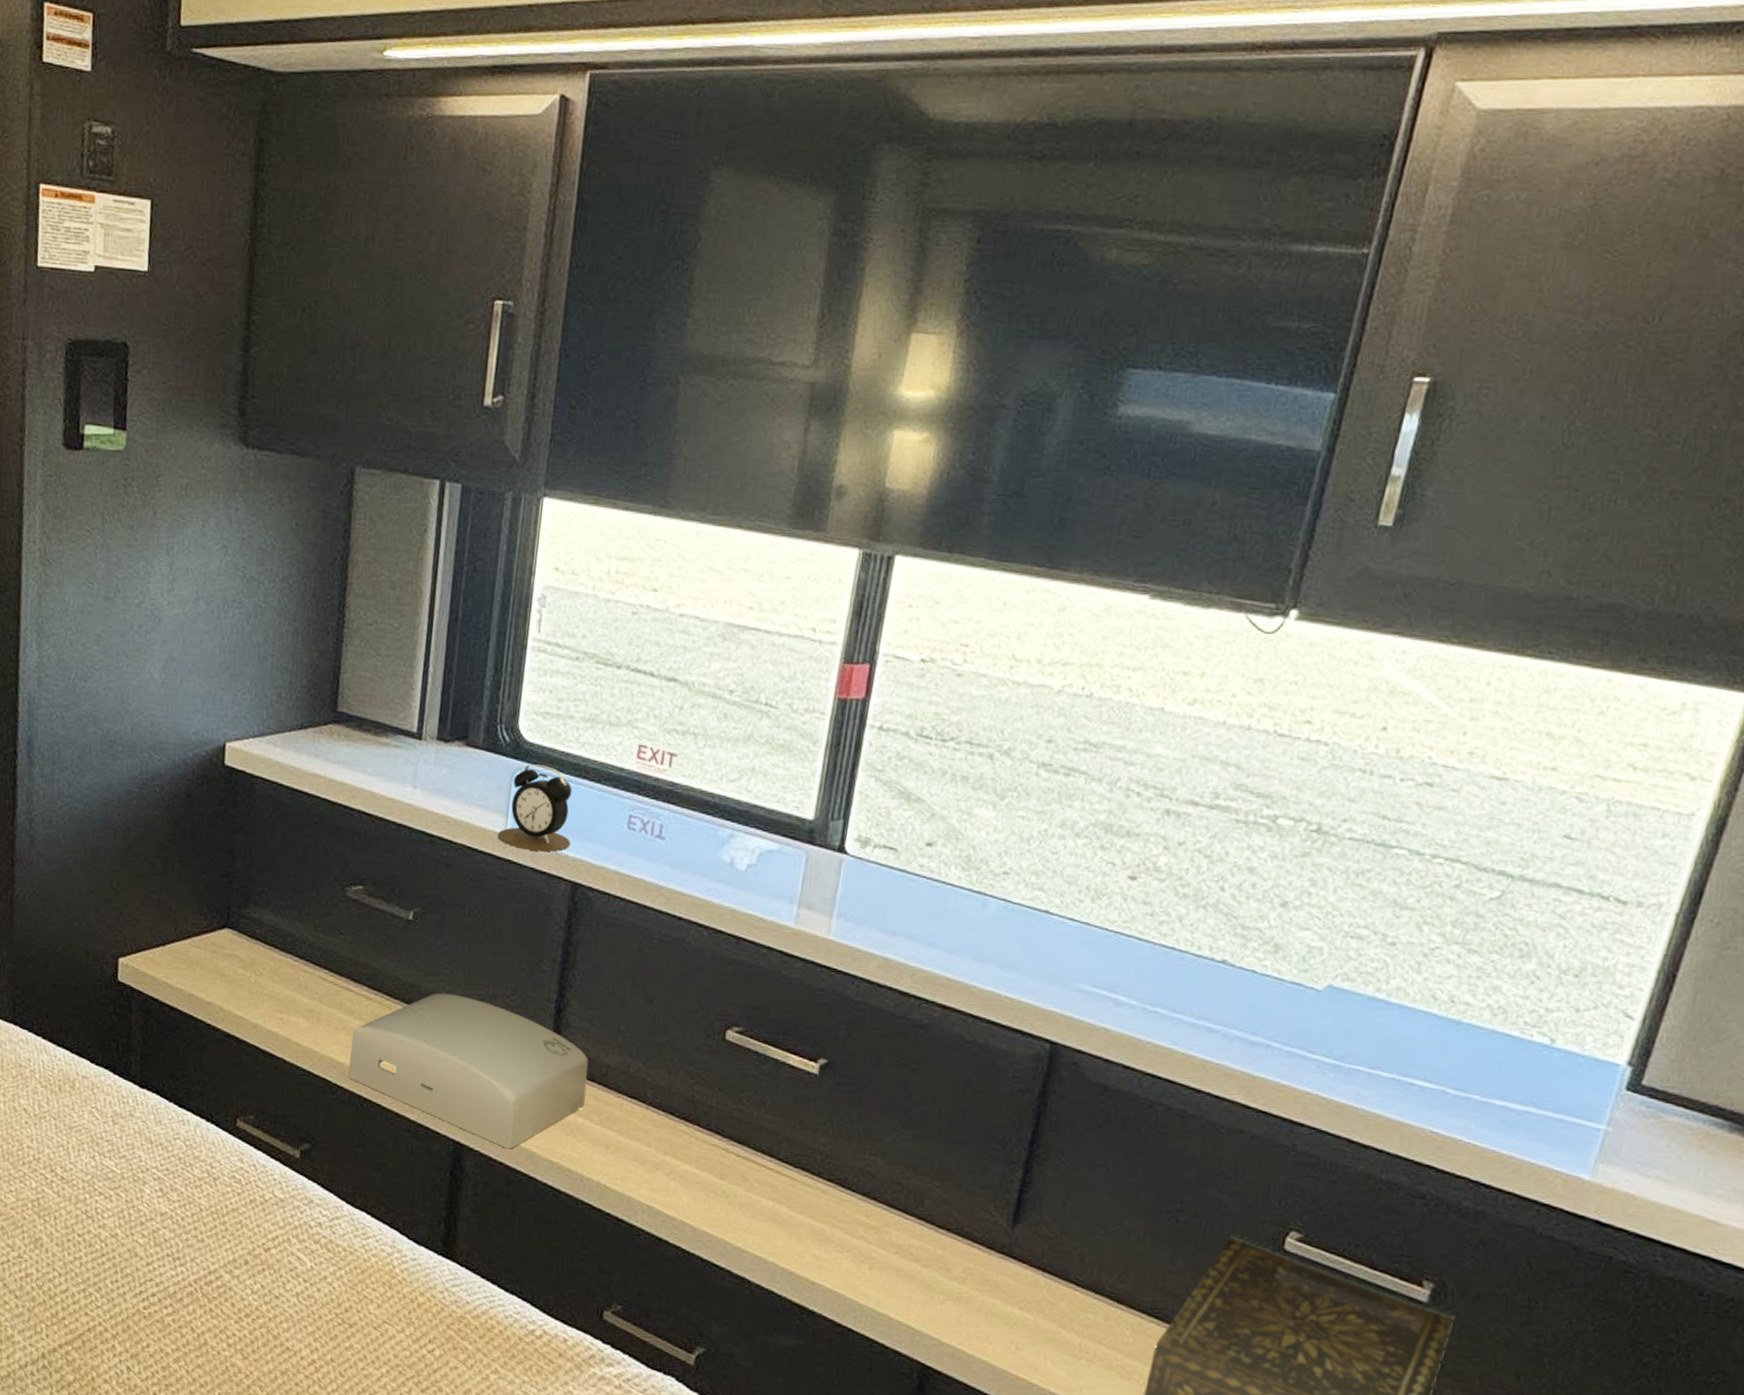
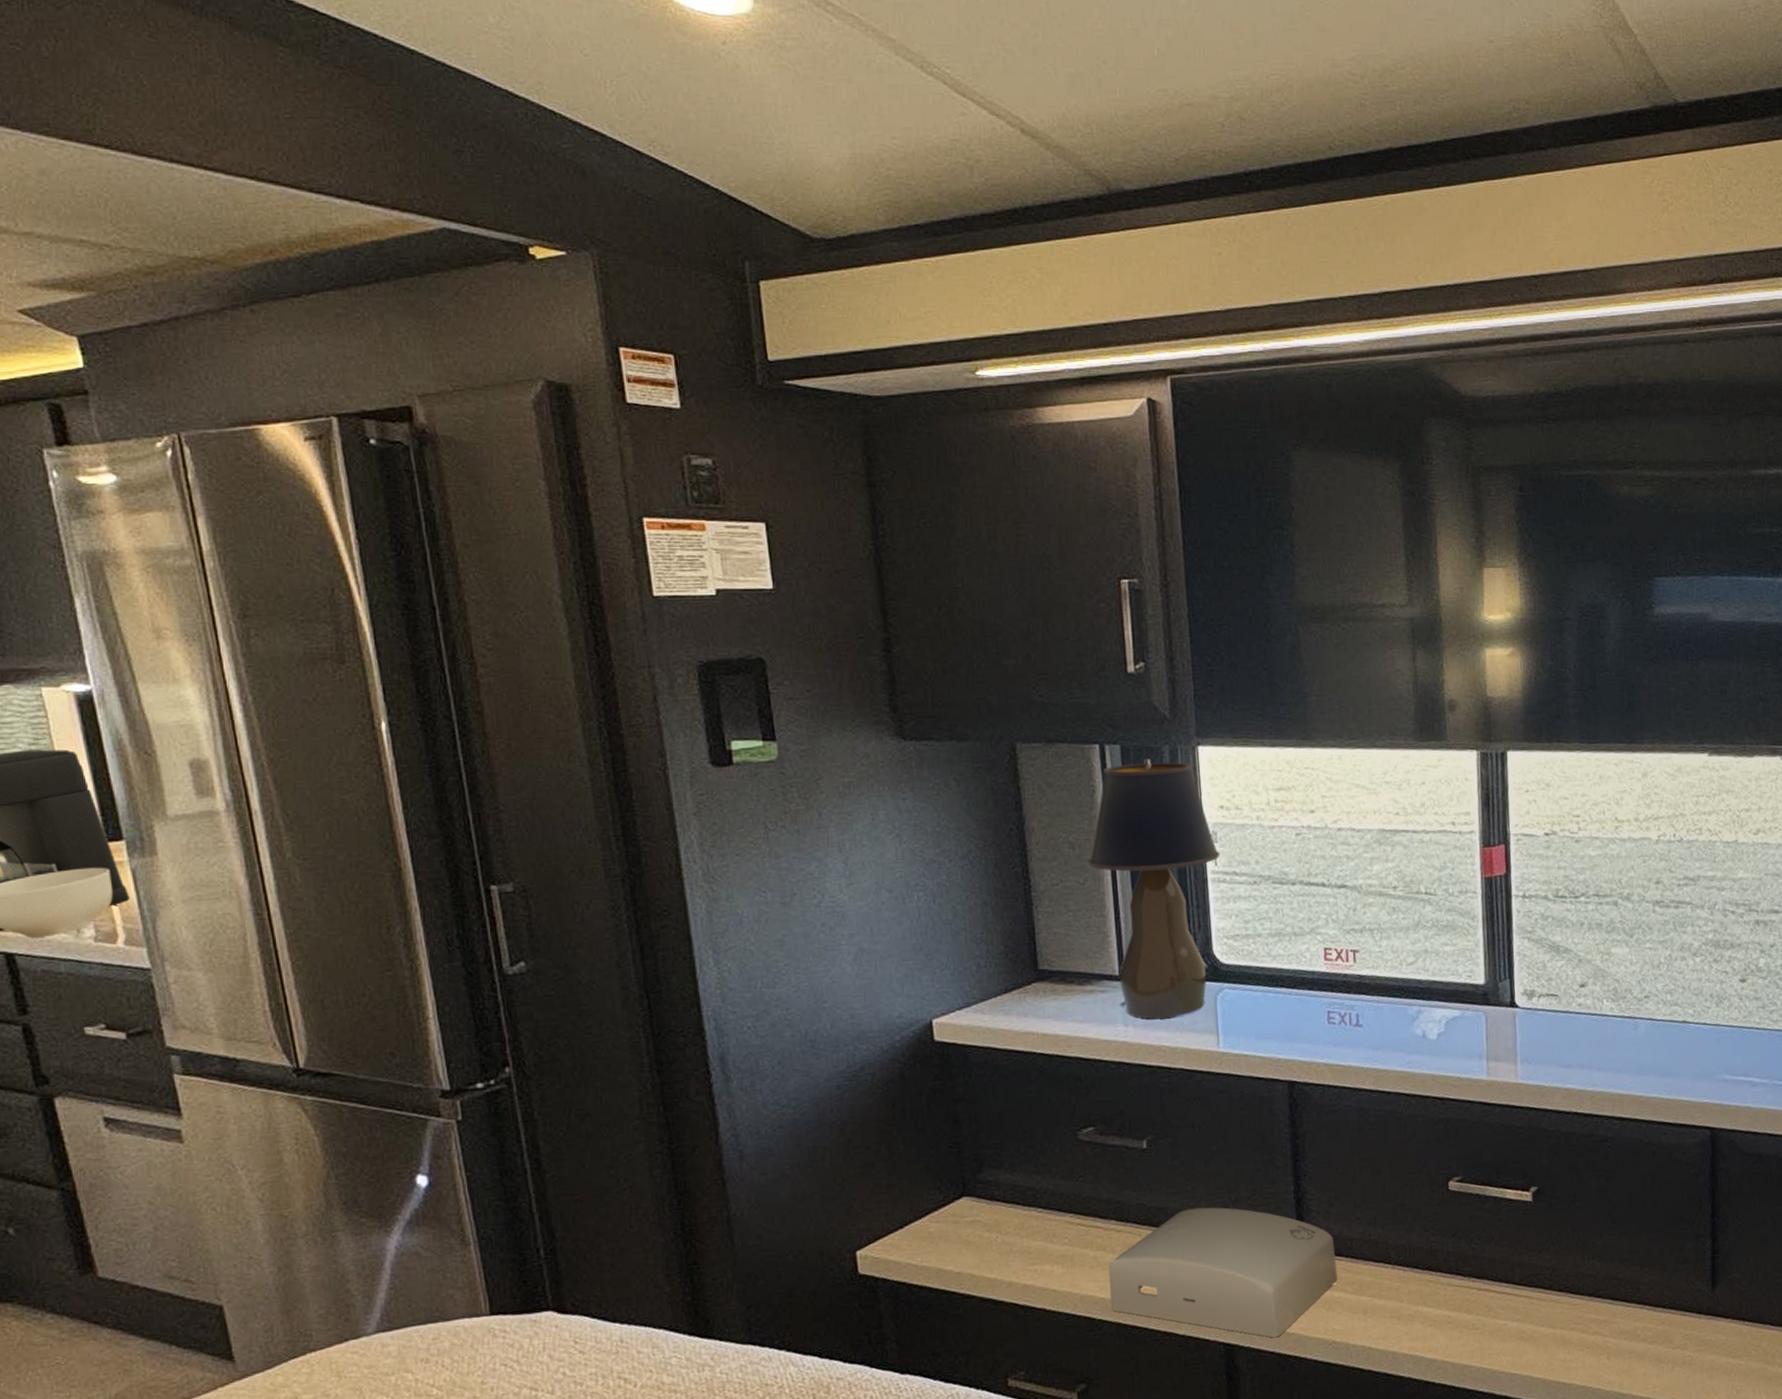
table lamp: none [406,503,546,789] -> present [1088,759,1221,1019]
alarm clock: present [497,764,572,852] -> none [1212,982,1280,1062]

